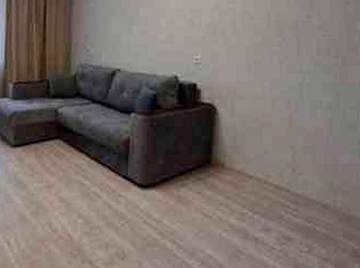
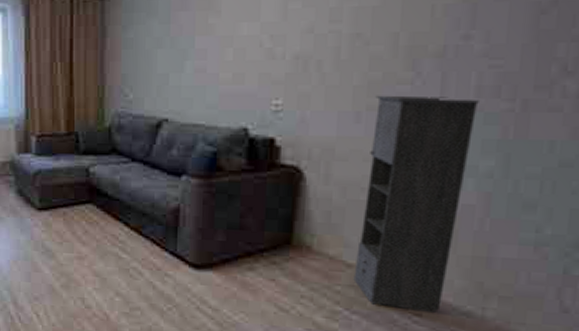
storage cabinet: none [253,53,319,209] -> present [353,95,479,314]

